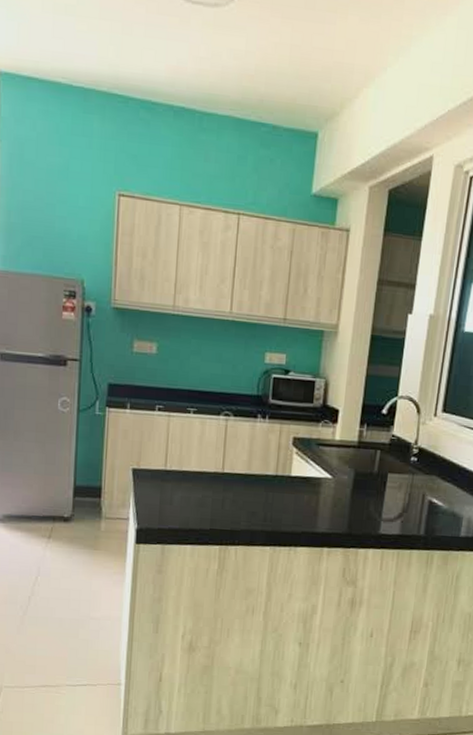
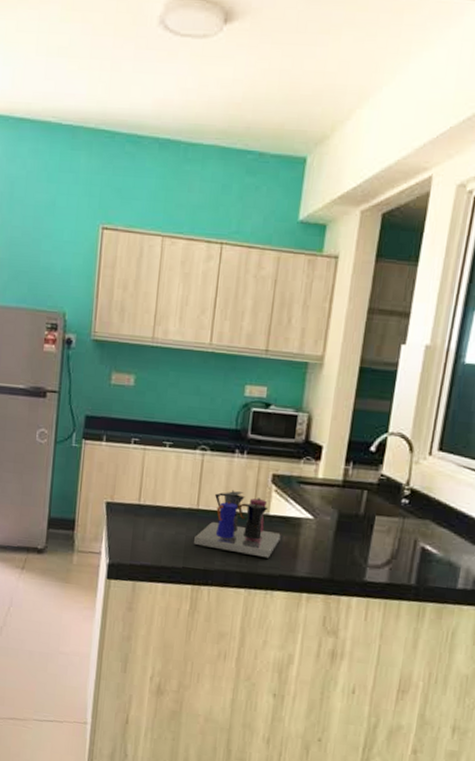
coffee maker: none [220,453,302,517] -> present [194,490,281,558]

